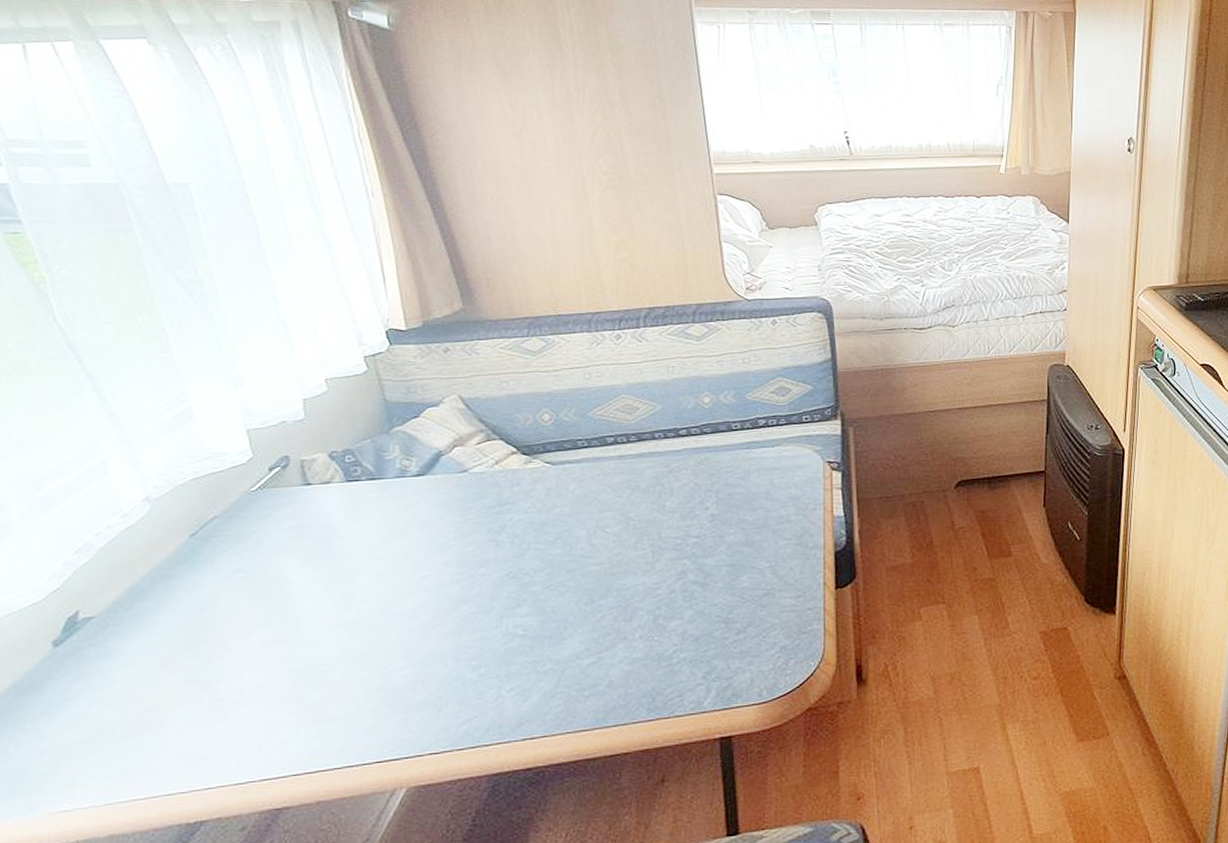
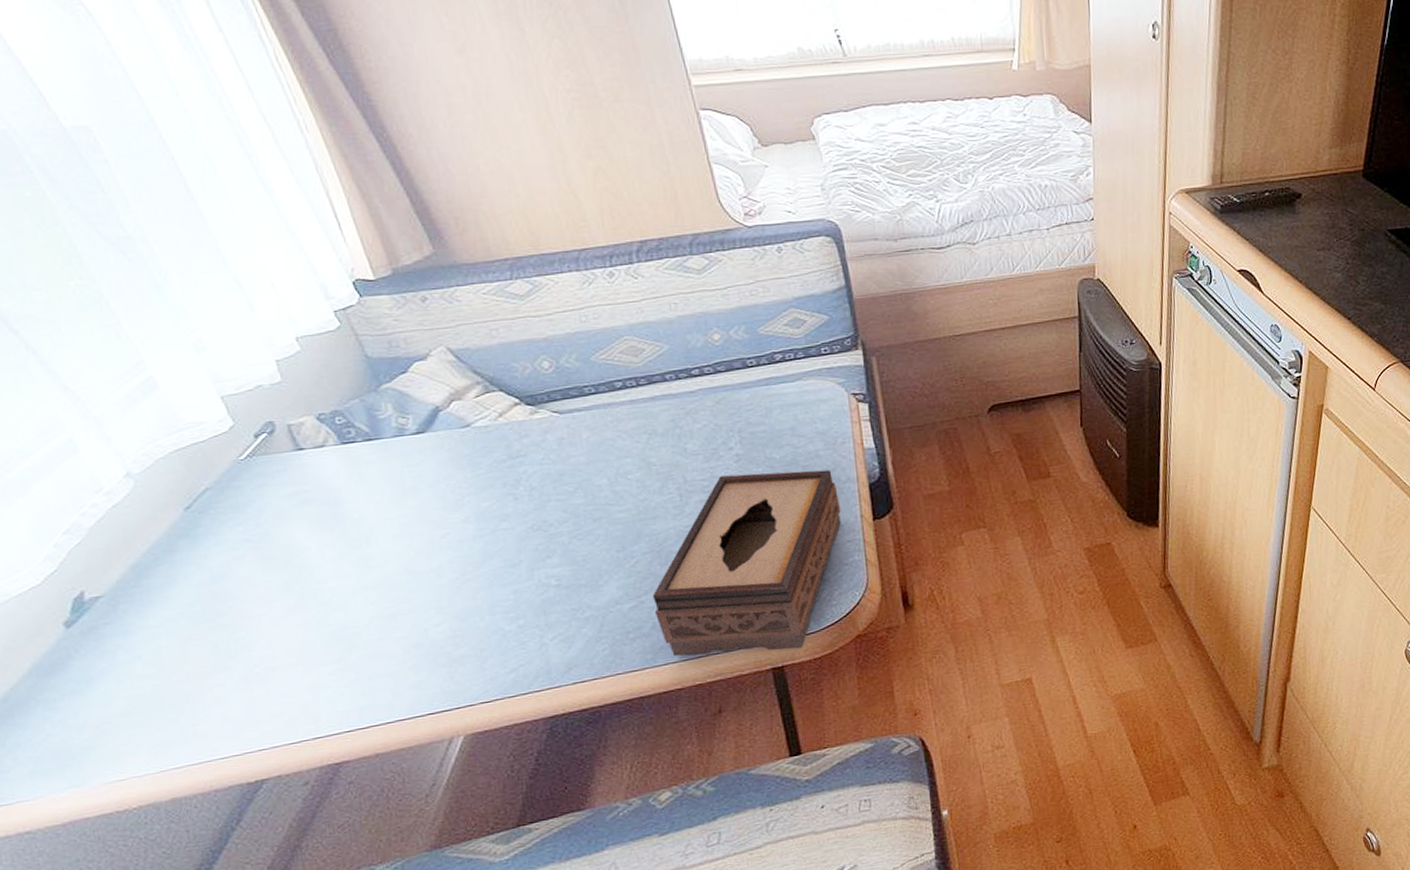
tissue box: none [612,534,805,719] -> present [652,470,841,657]

